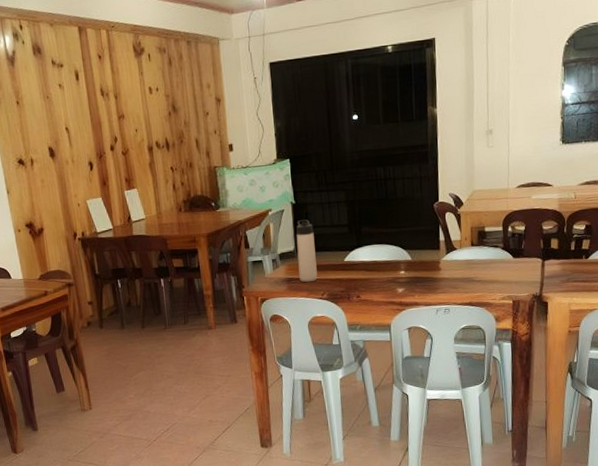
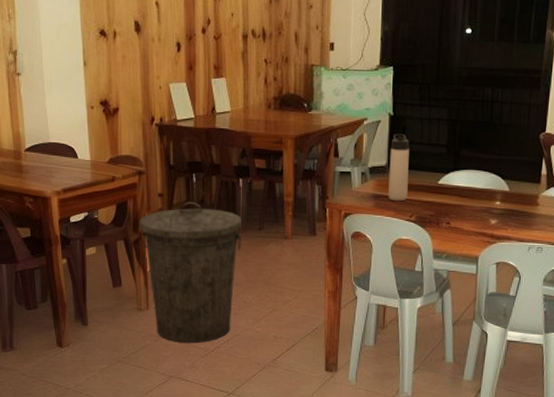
trash can: none [73,305,170,437] -> present [139,201,242,344]

